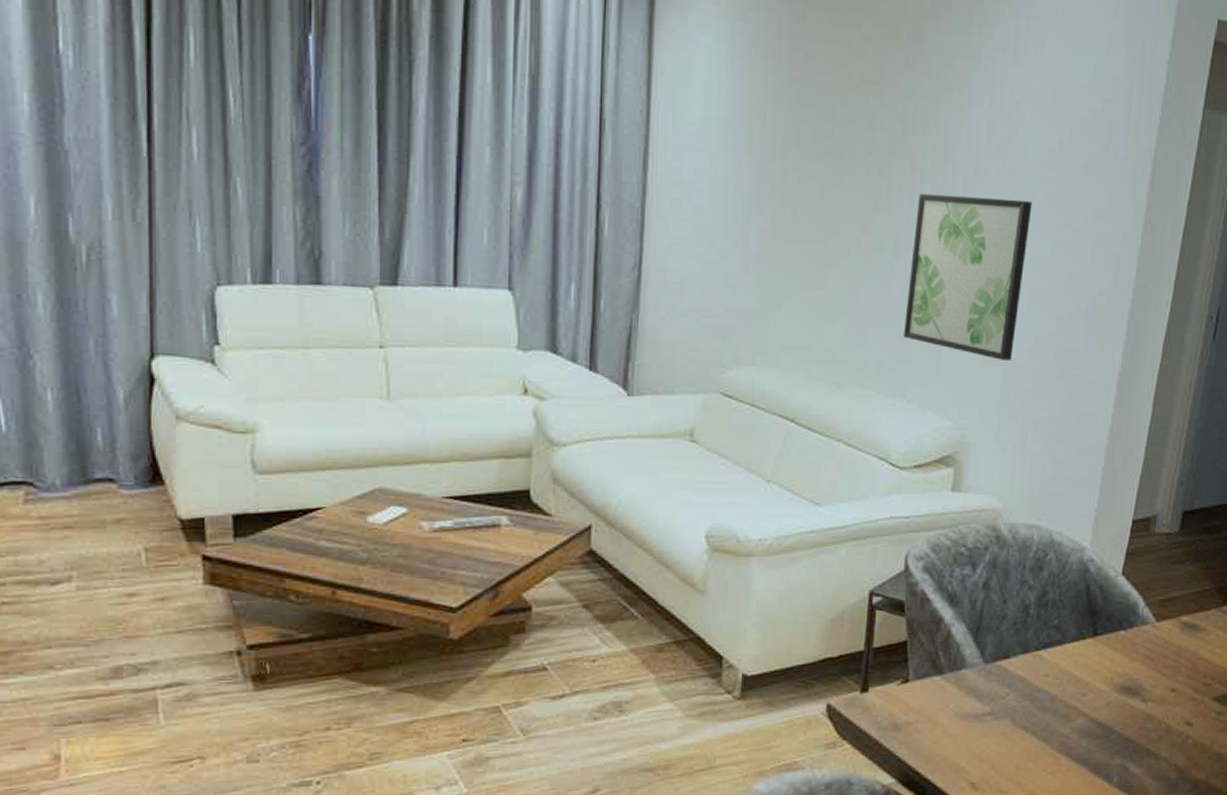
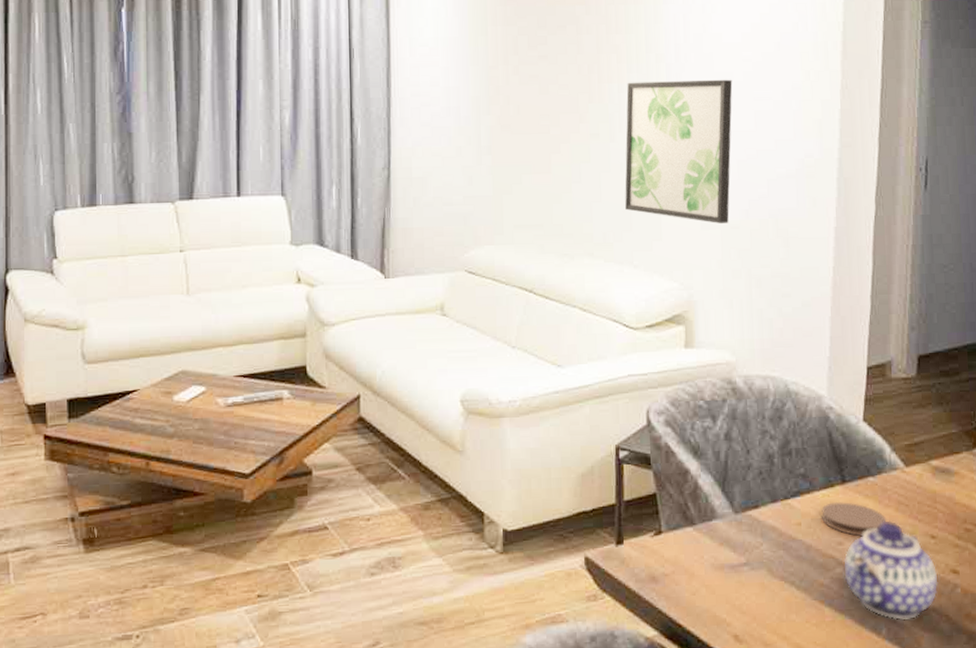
coaster: none [1070,654,1132,688] -> present [821,502,887,536]
teapot: none [1084,674,1173,769] -> present [843,520,938,620]

